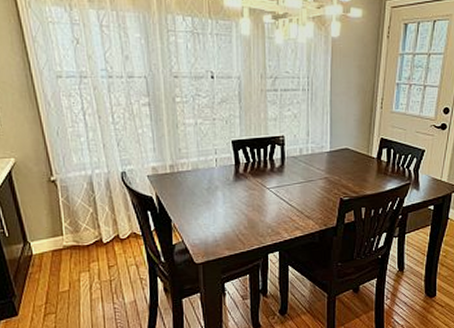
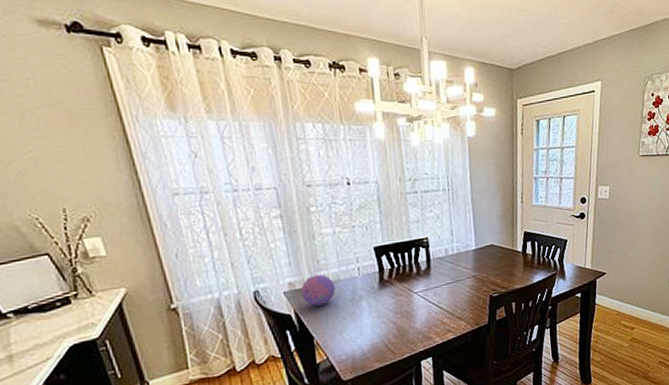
decorative ball: none [163,162,194,191] -> present [301,274,336,306]

